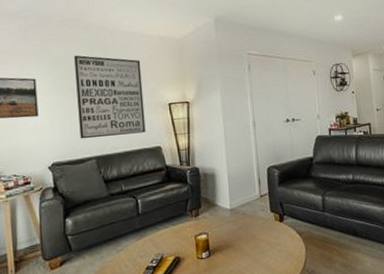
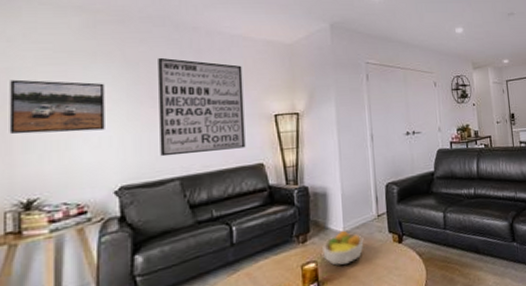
fruit bowl: none [211,207,248,238] -> present [321,230,364,266]

